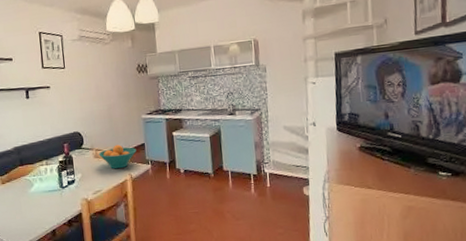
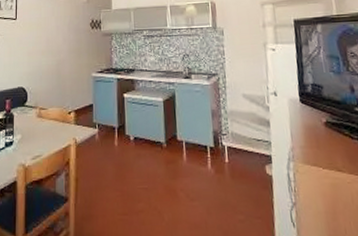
fruit bowl: present [98,144,136,169] -> none [42,104,83,132]

